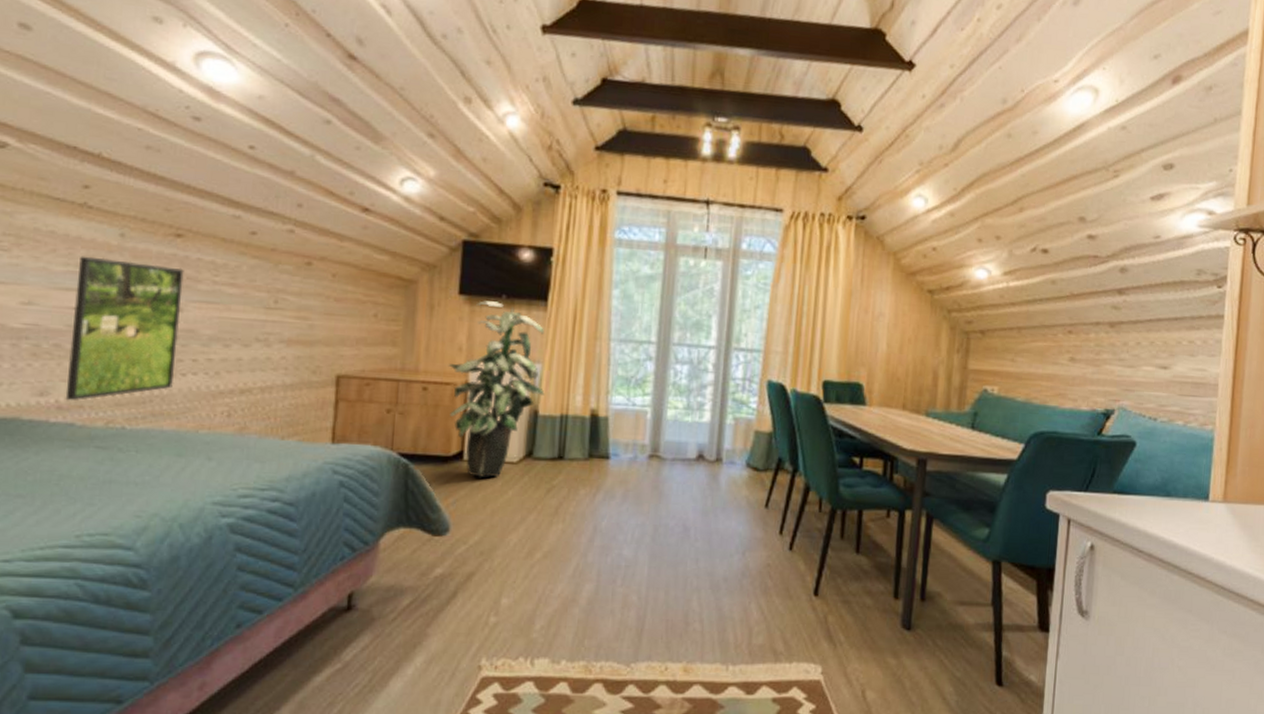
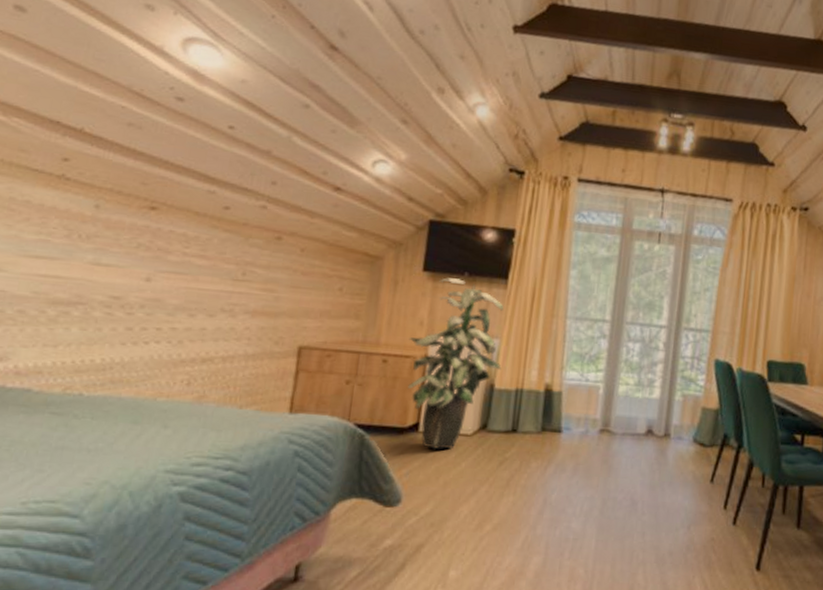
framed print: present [65,256,184,401] -> none [24,225,156,367]

